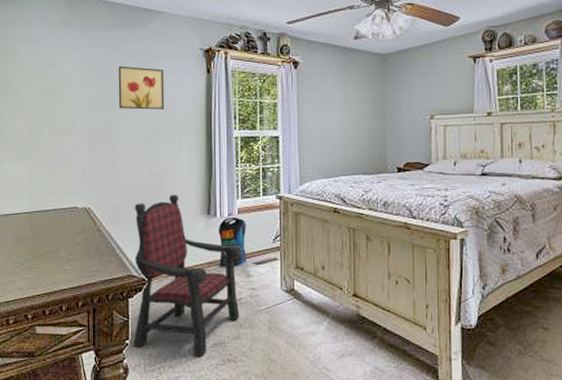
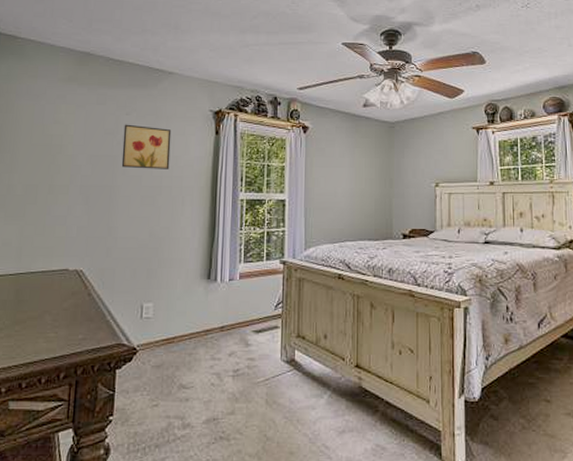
armchair: present [133,194,242,357] -> none [117,257,241,435]
pouch: present [218,217,247,267] -> none [217,282,248,336]

